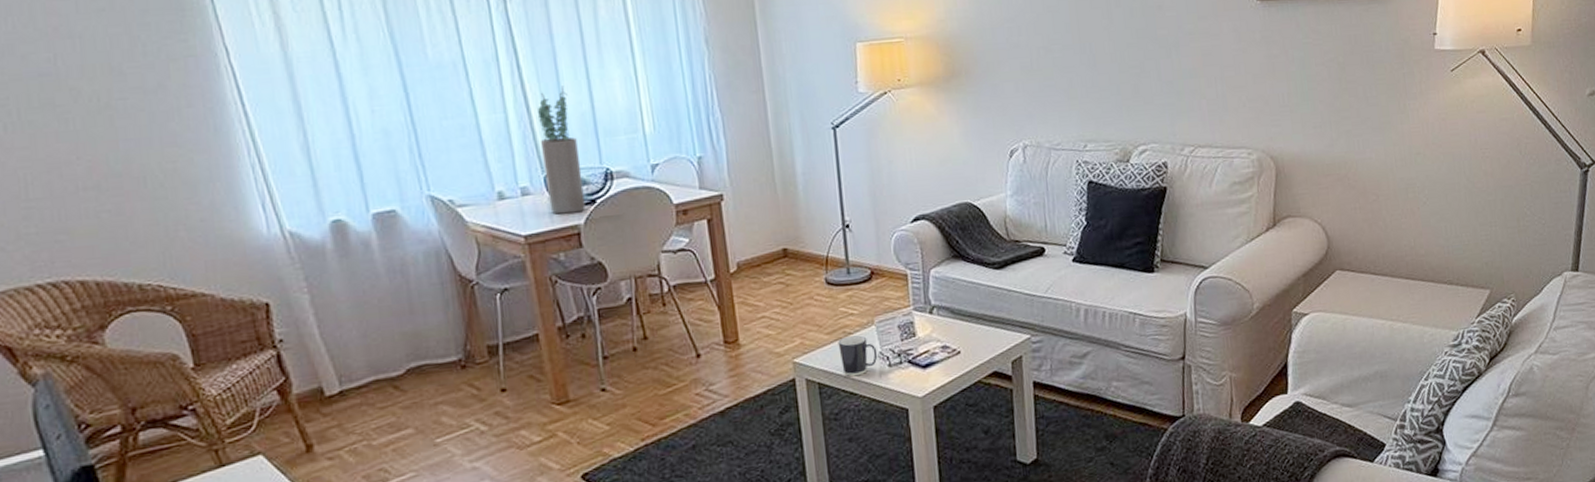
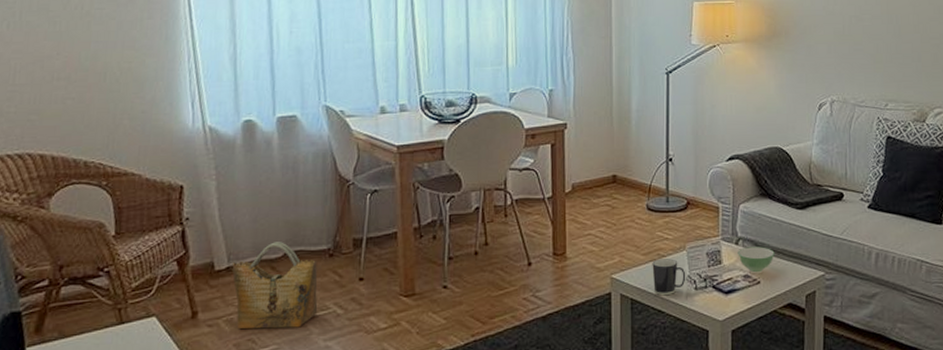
grocery bag: none [345,357,457,460] -> present [232,242,318,330]
vase: present [538,86,586,215] -> none [421,22,452,130]
bowl: none [932,313,974,344] -> present [738,247,775,274]

